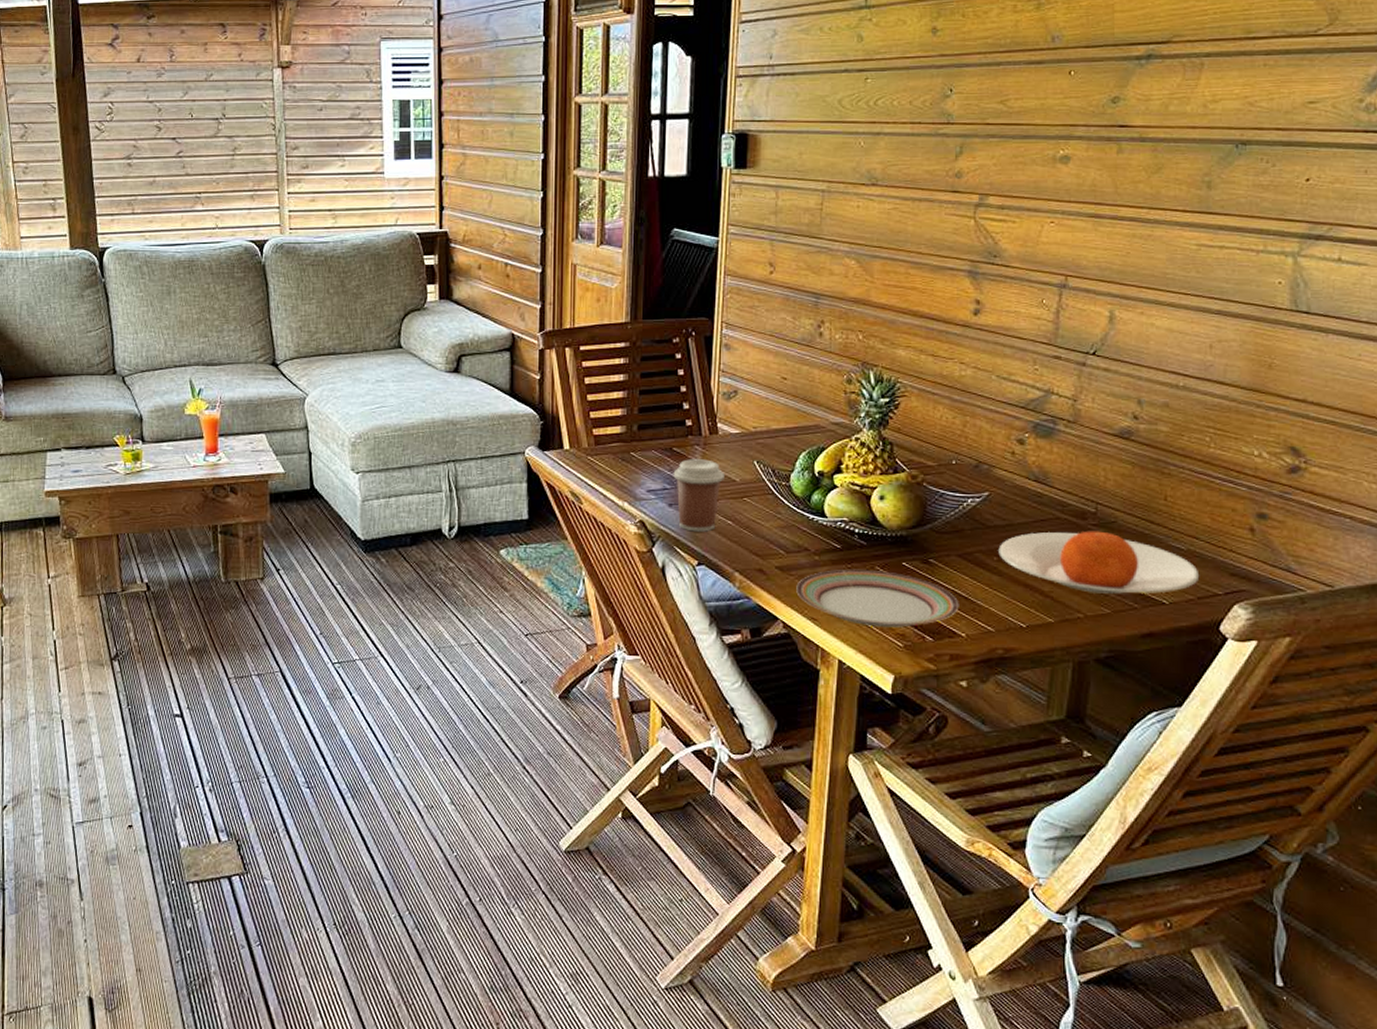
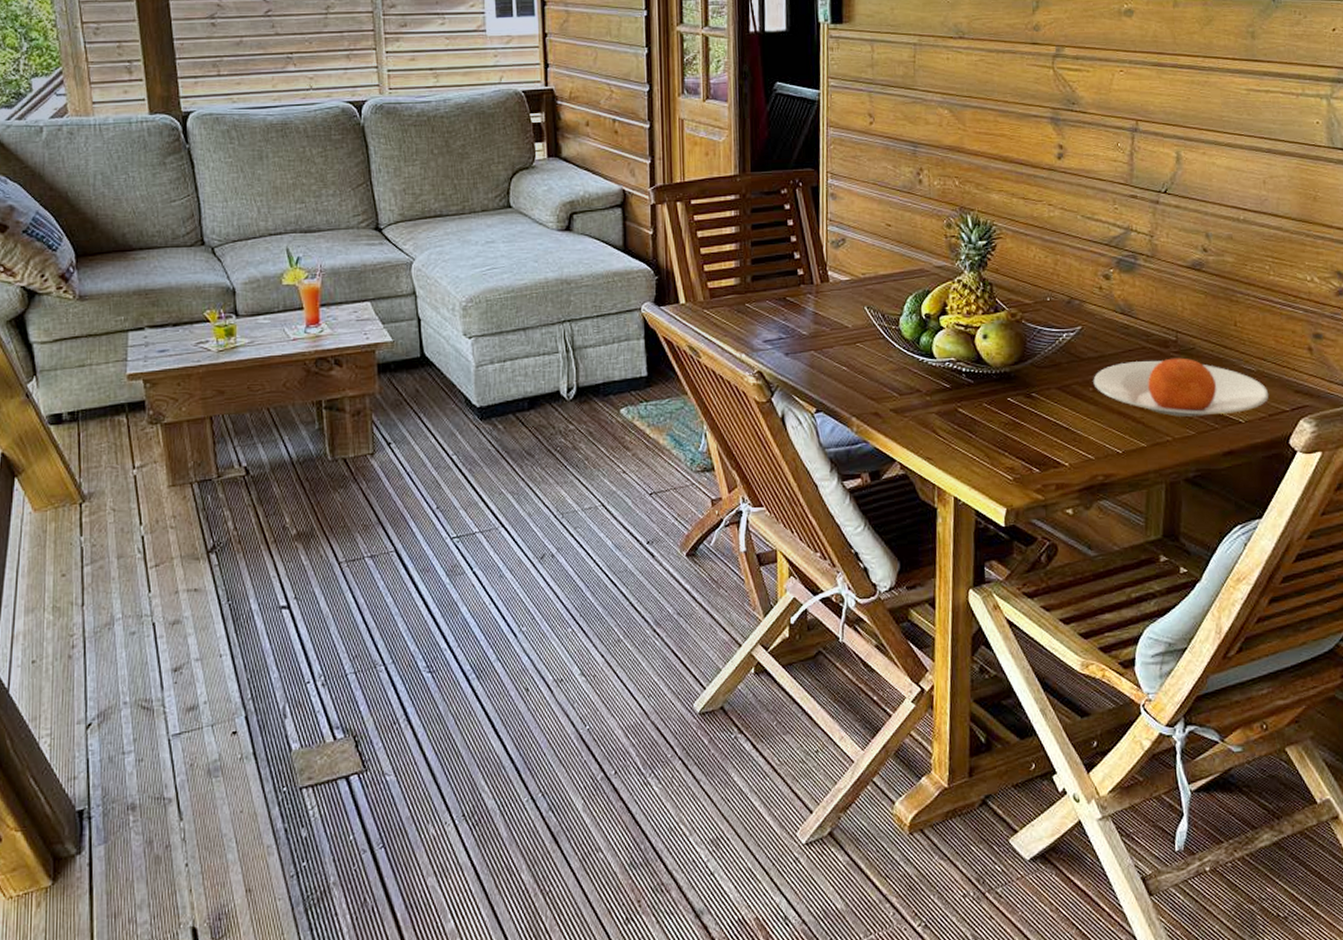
coffee cup: present [673,459,724,532] -> none [788,307,837,380]
plate: present [796,569,959,628] -> none [911,406,1062,462]

